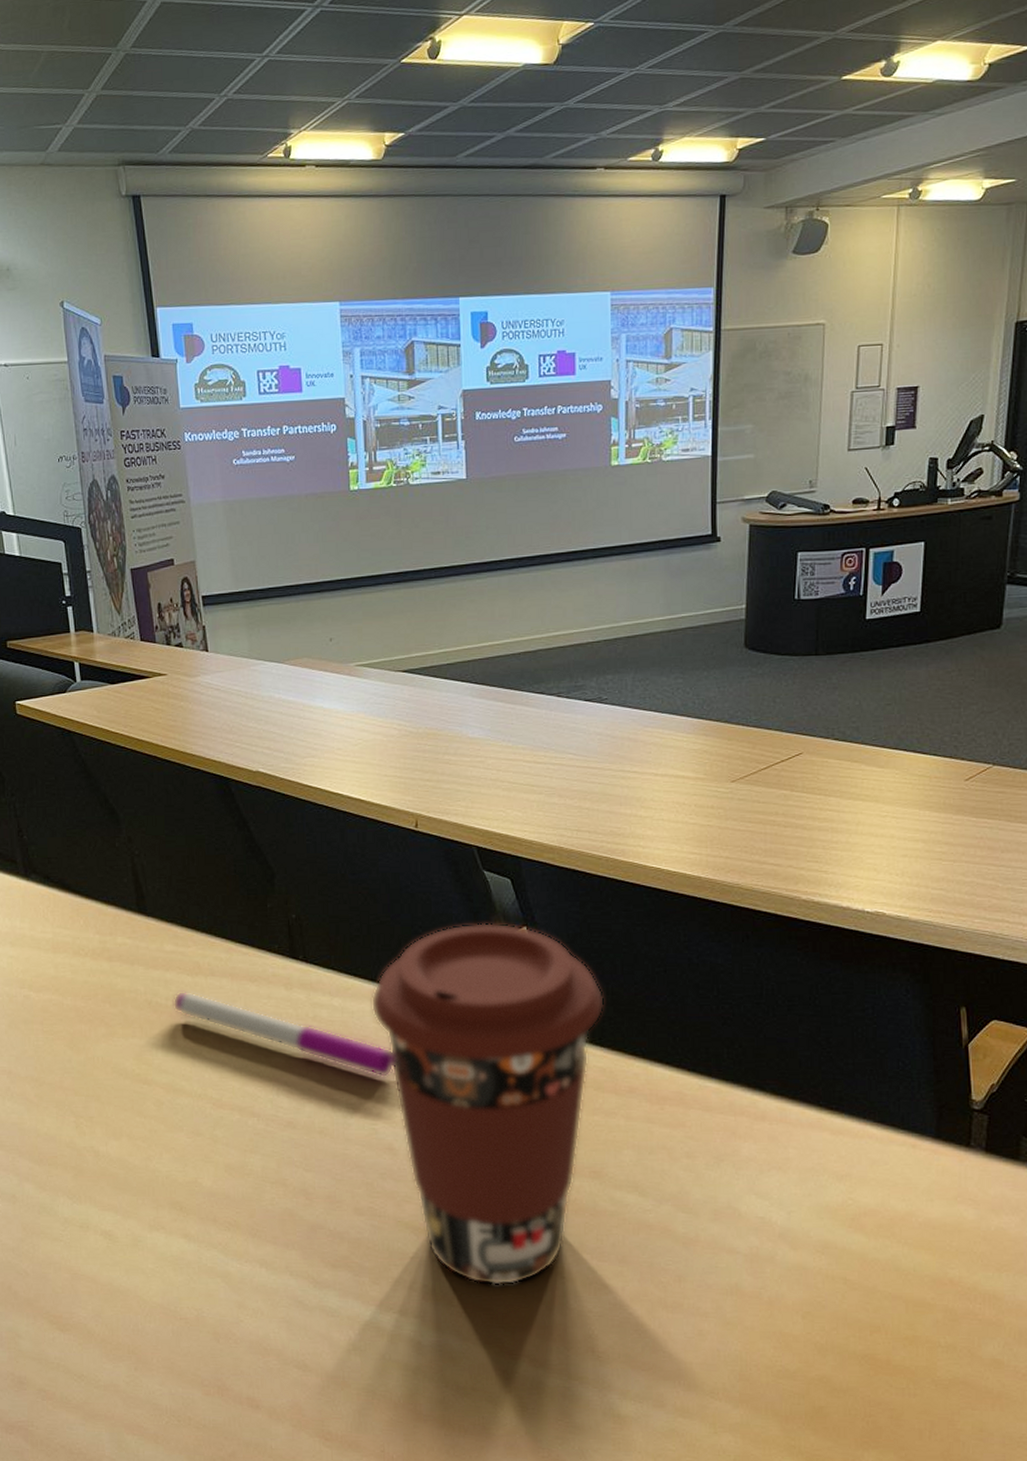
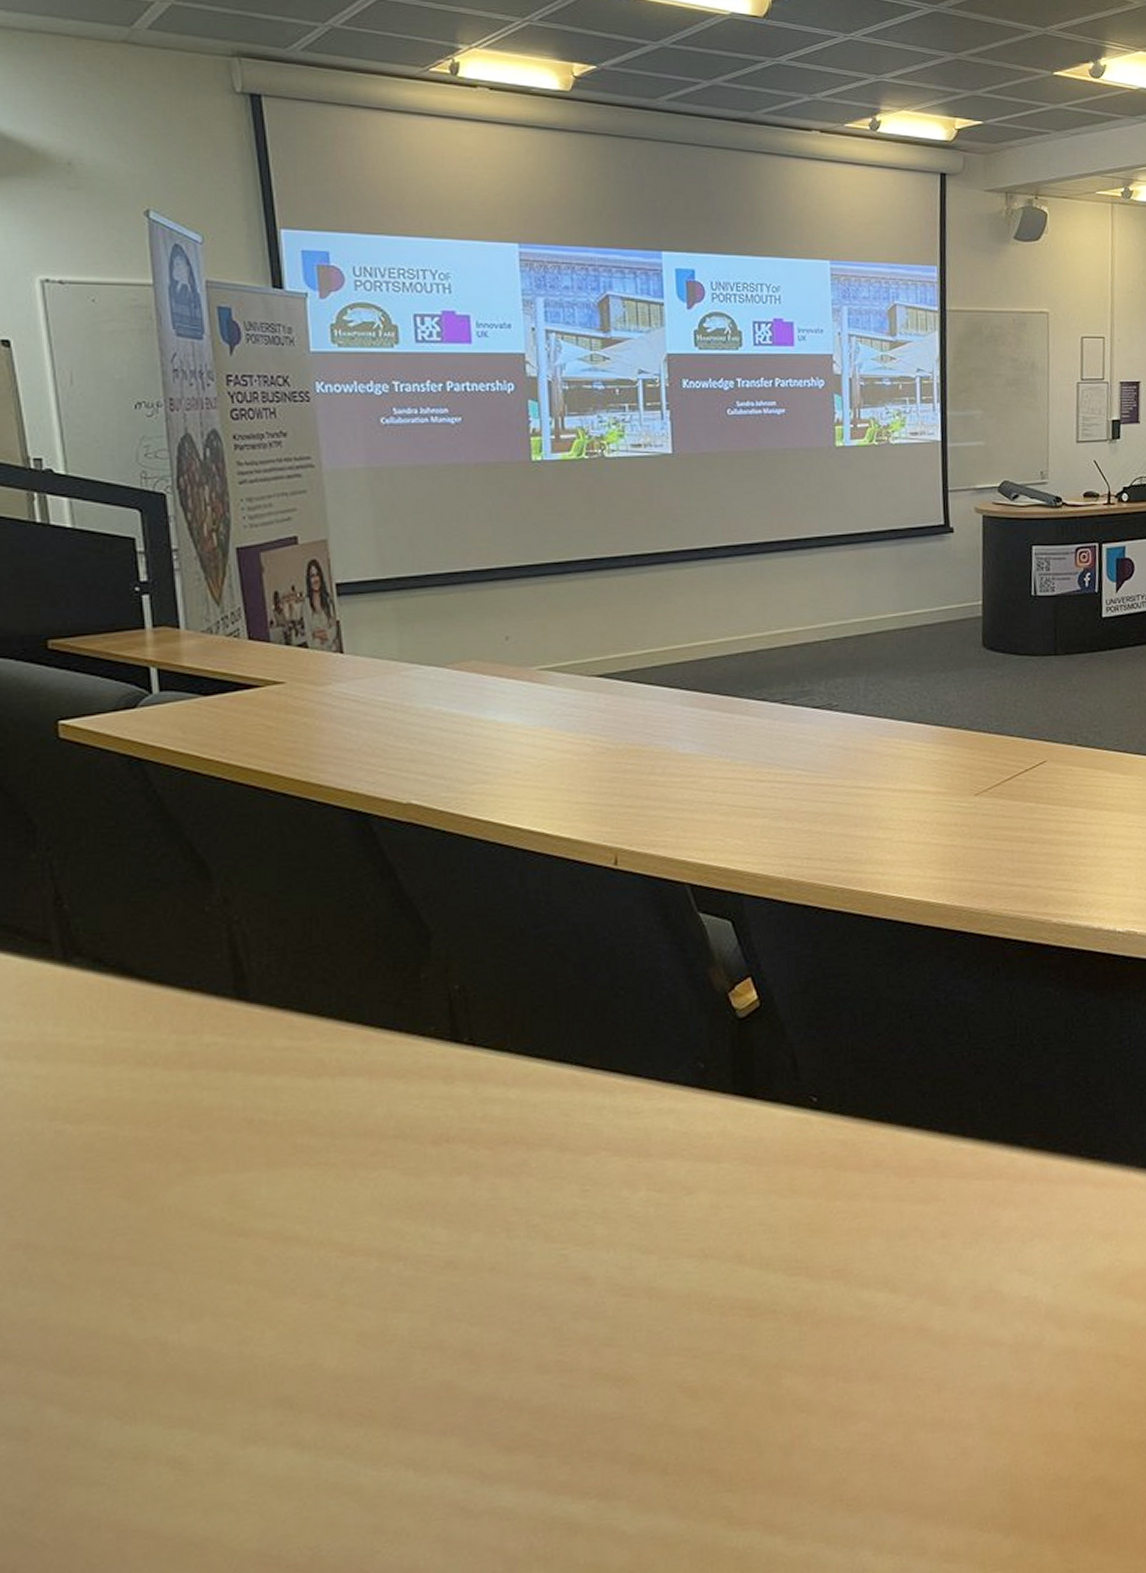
pen: present [172,991,394,1078] -> none [284,1099,589,1187]
coffee cup: present [370,922,605,1286] -> none [558,975,845,1439]

